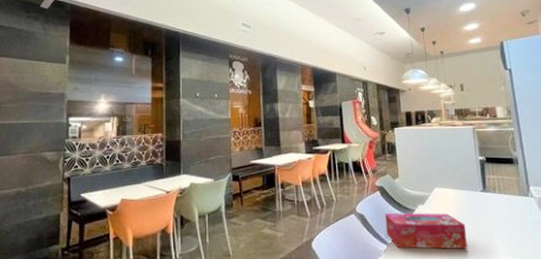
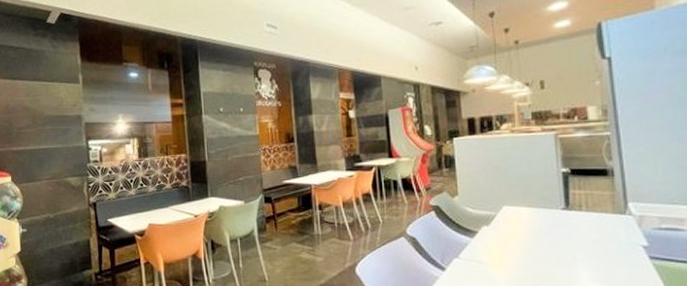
tissue box: present [385,213,467,249] -> none [441,235,542,275]

